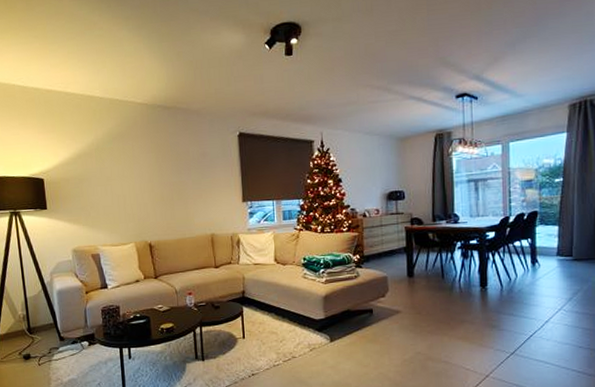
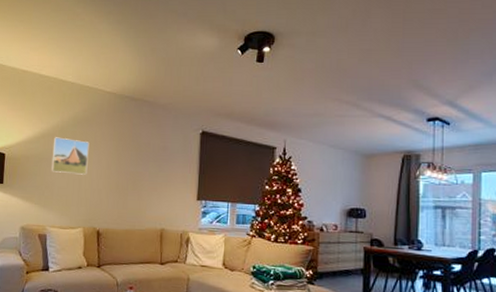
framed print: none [90,155,131,192] -> present [51,137,89,175]

